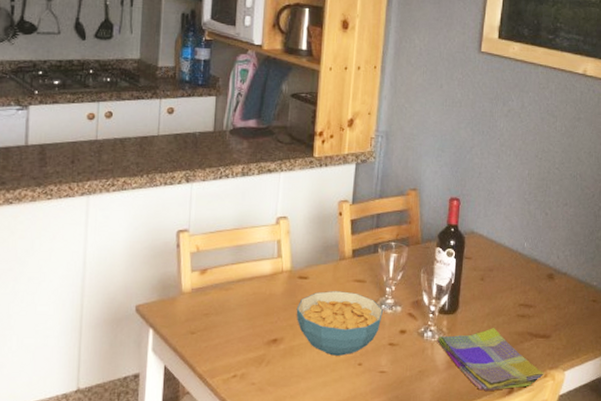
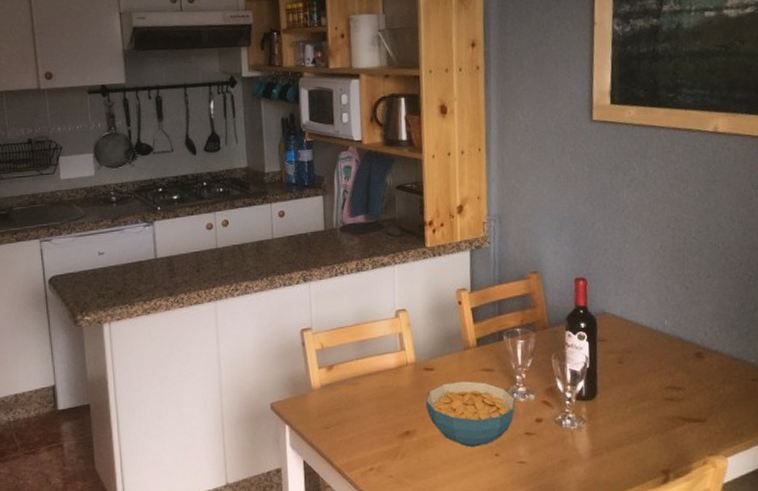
dish towel: present [437,328,547,392] -> none [577,413,706,481]

